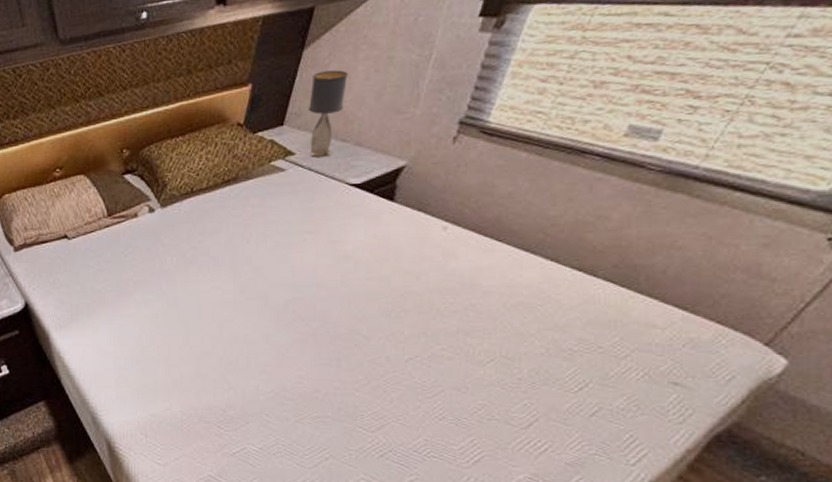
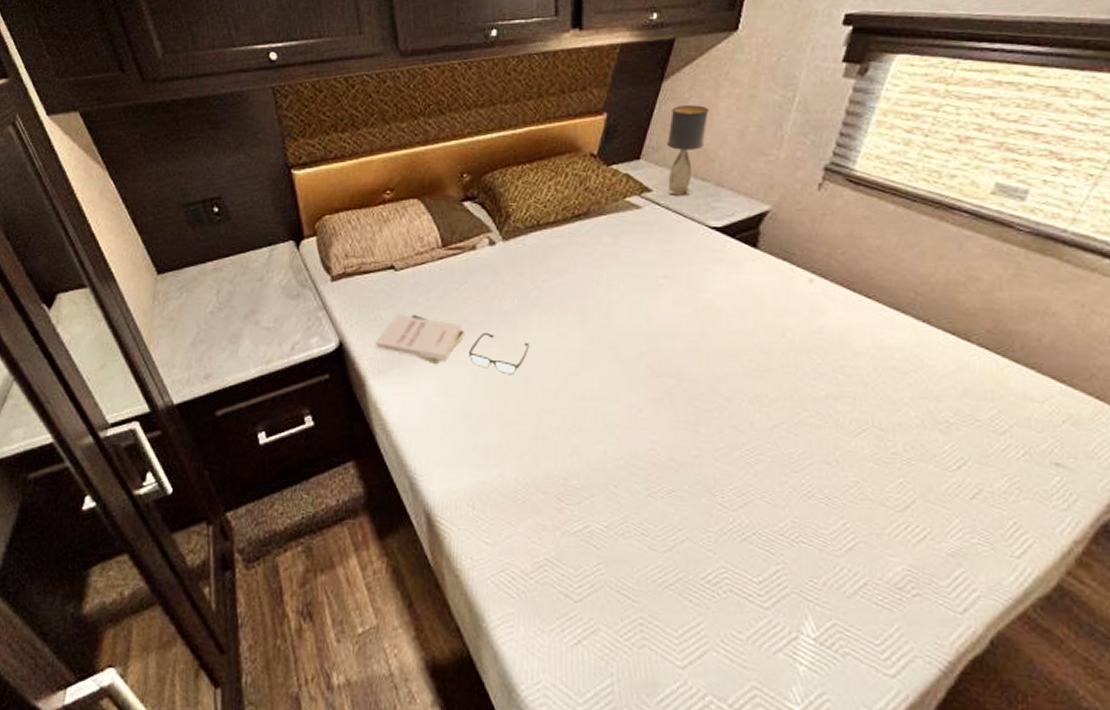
books: none [56,277,132,318] -> present [376,314,465,364]
eyeglasses: none [136,288,188,324] -> present [469,332,529,374]

